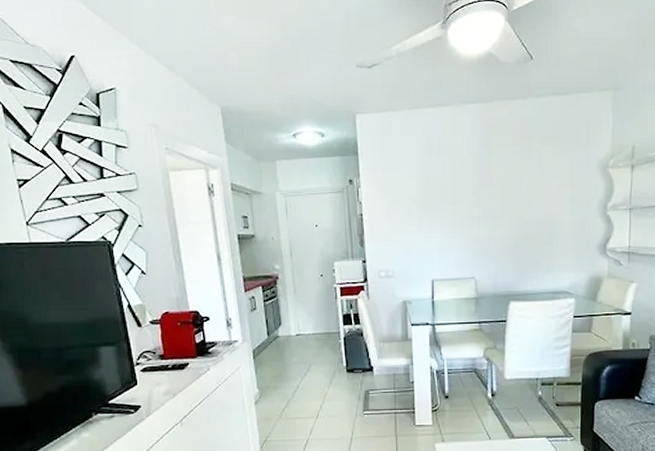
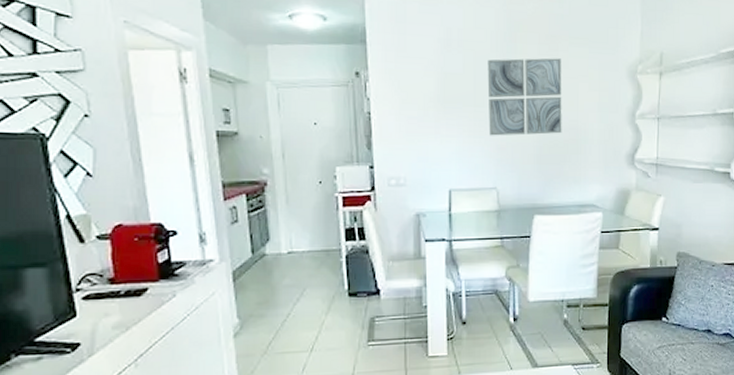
wall art: none [465,157,536,231] -> present [487,58,562,136]

